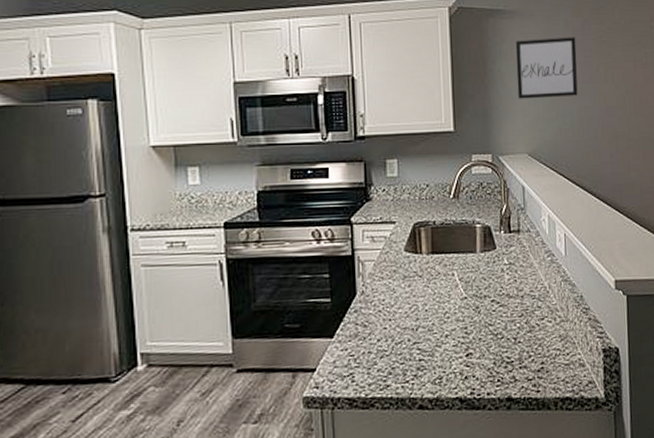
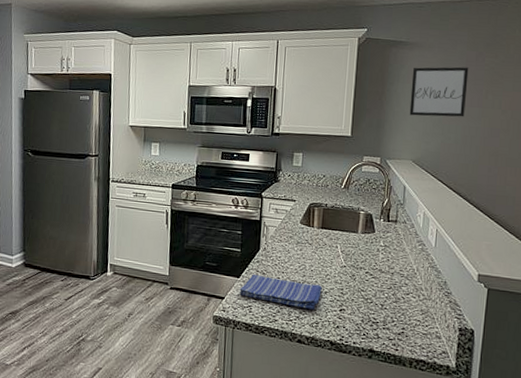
dish towel: none [335,328,442,363] -> present [239,274,322,310]

